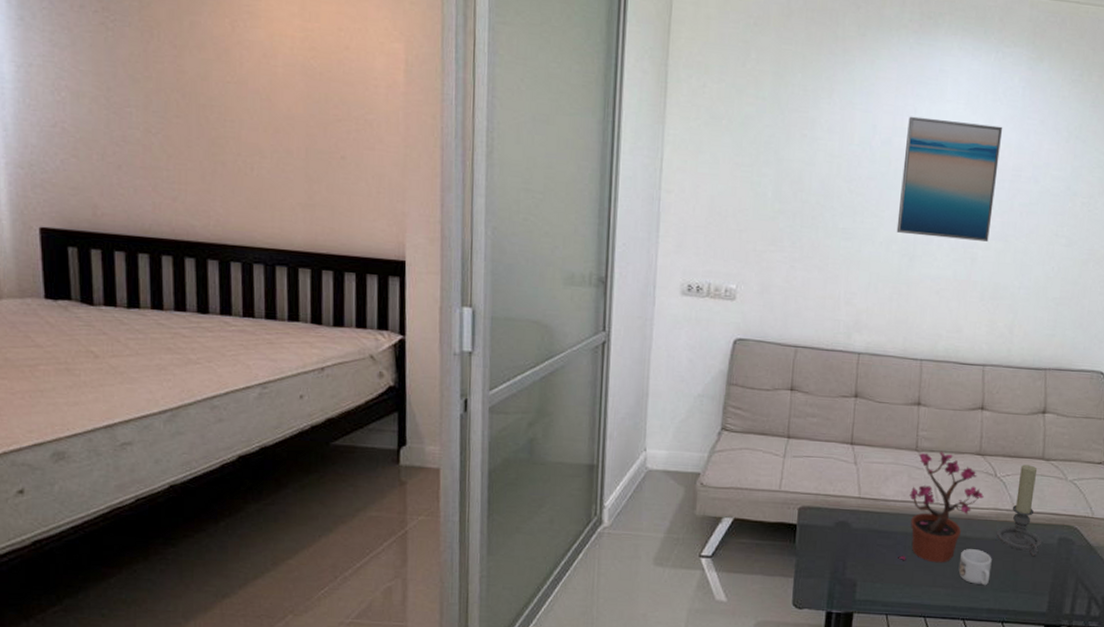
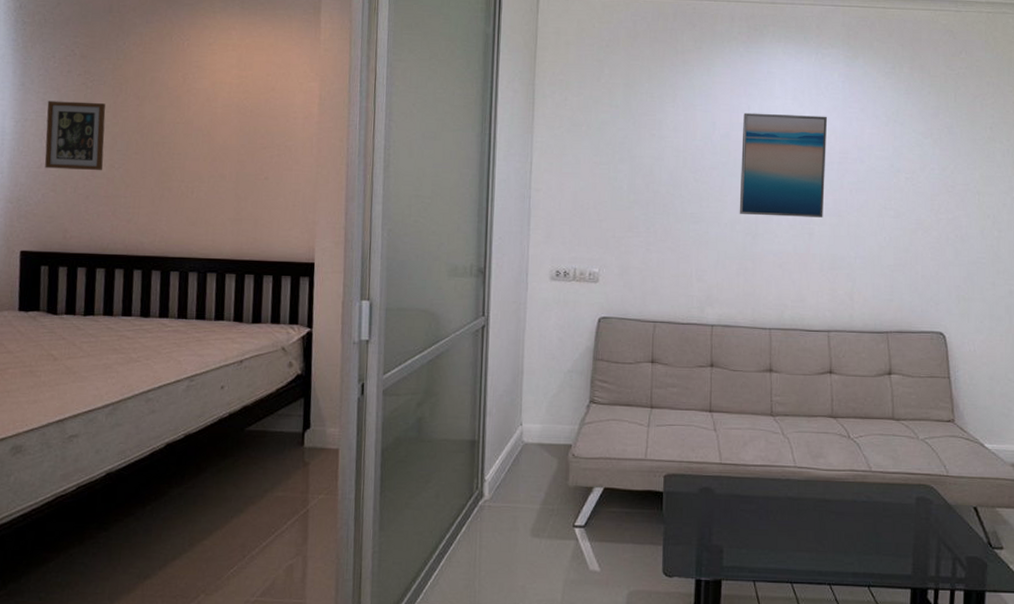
picture frame: none [56,42,137,136] -> present [44,101,106,171]
potted plant: present [898,451,985,563] -> none [761,415,840,527]
mug: present [958,549,992,586] -> none [821,511,853,549]
candle holder: present [996,464,1042,557] -> none [854,425,900,518]

